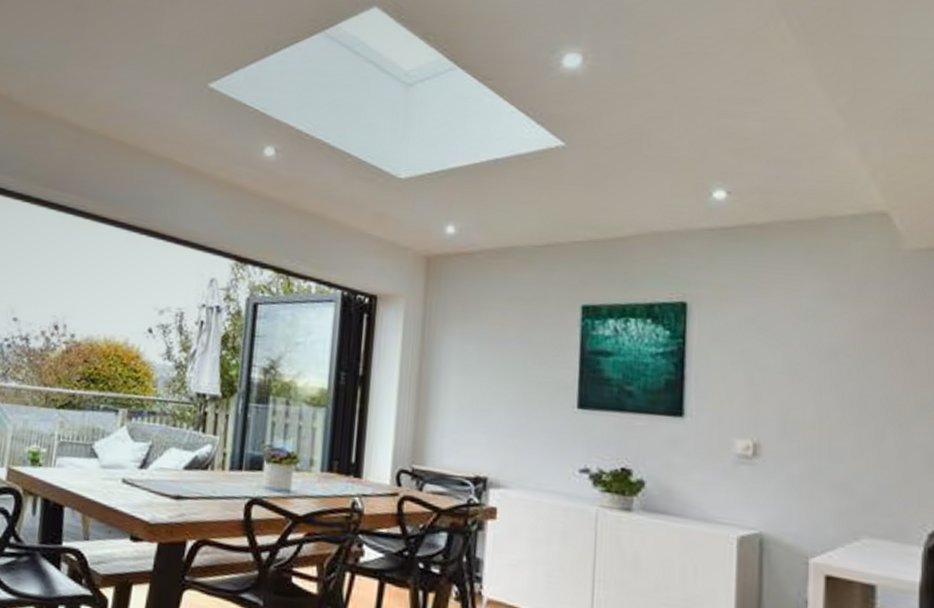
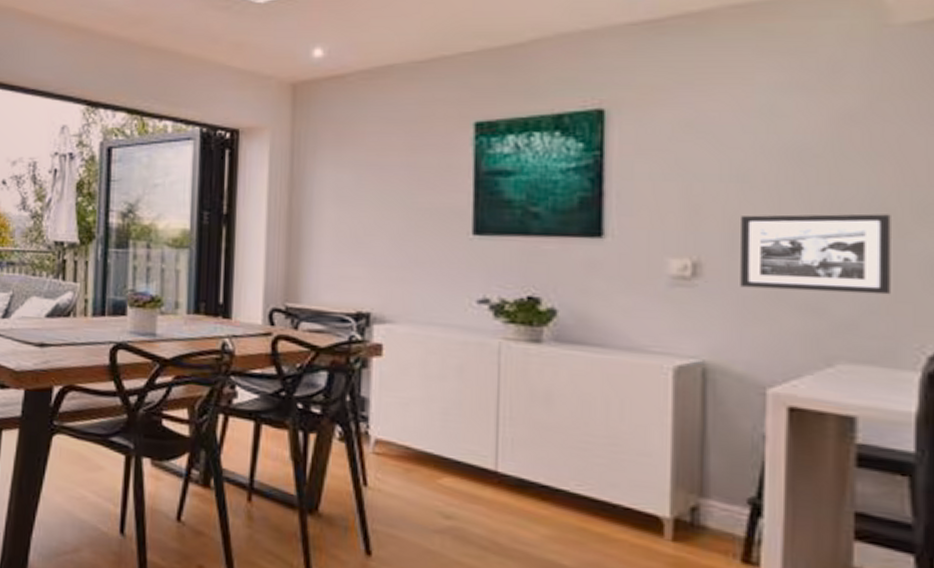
picture frame: none [790,404,902,479] -> present [740,214,891,295]

